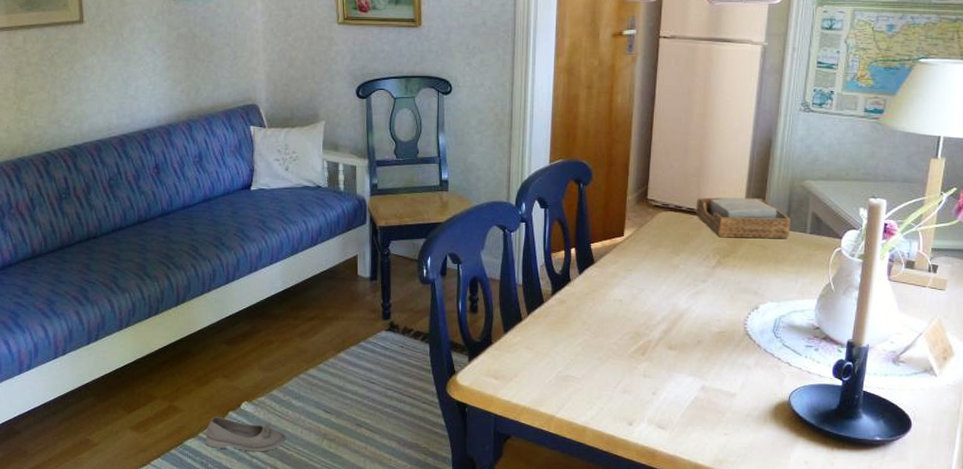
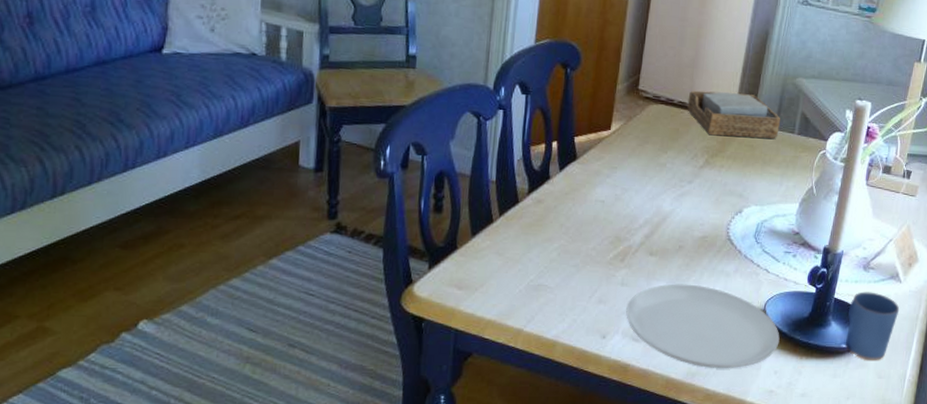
shoe: present [205,417,287,452] -> none [87,339,198,382]
plate: none [650,375,808,457] -> present [626,283,780,368]
mug: none [880,385,938,454] -> present [846,291,900,360]

